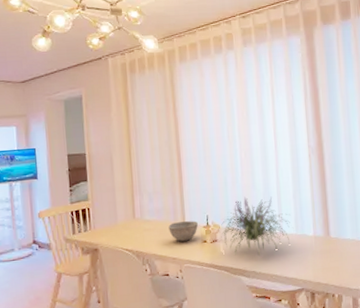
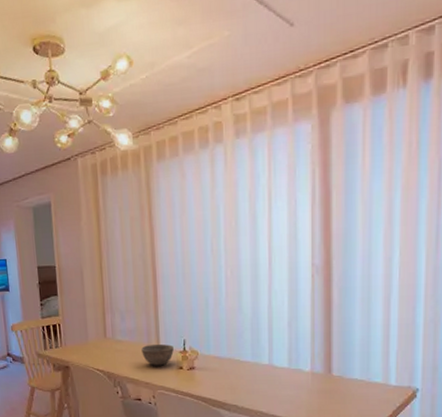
plant: present [221,196,290,257] -> none [199,321,282,390]

